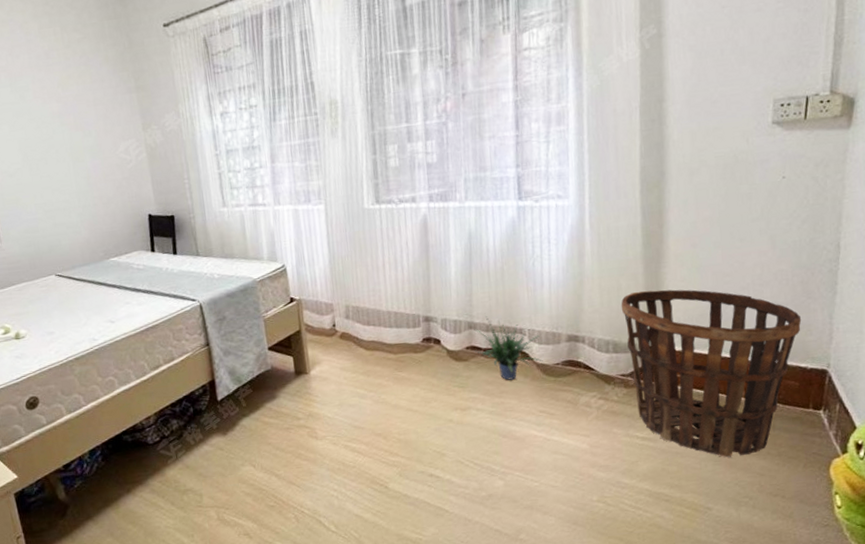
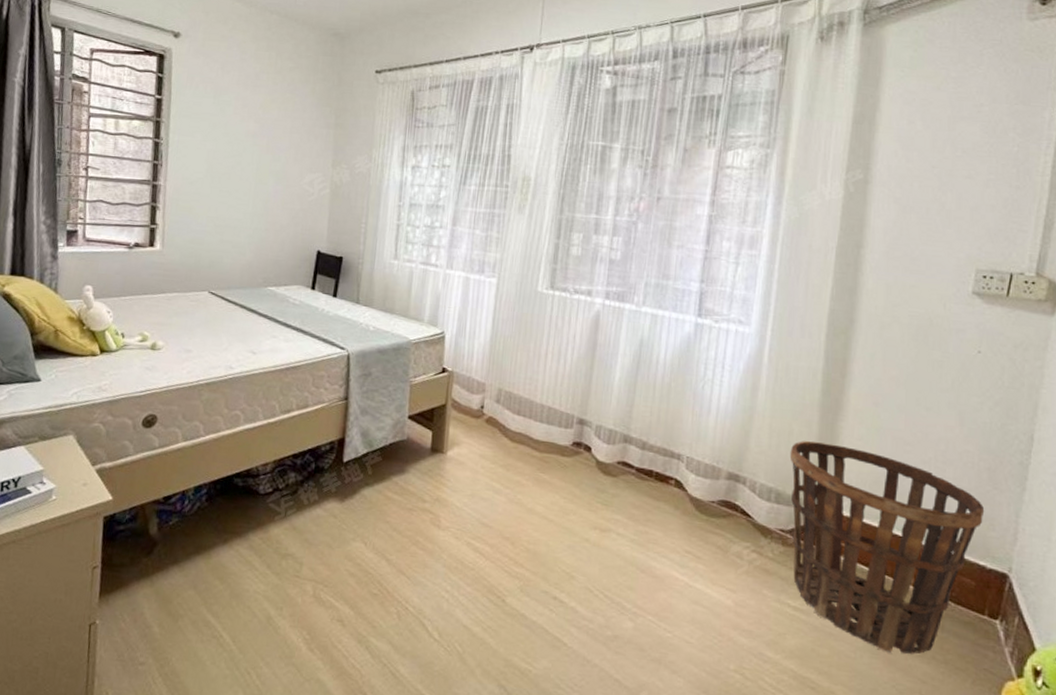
potted plant: present [474,316,544,381] -> none [626,432,699,509]

